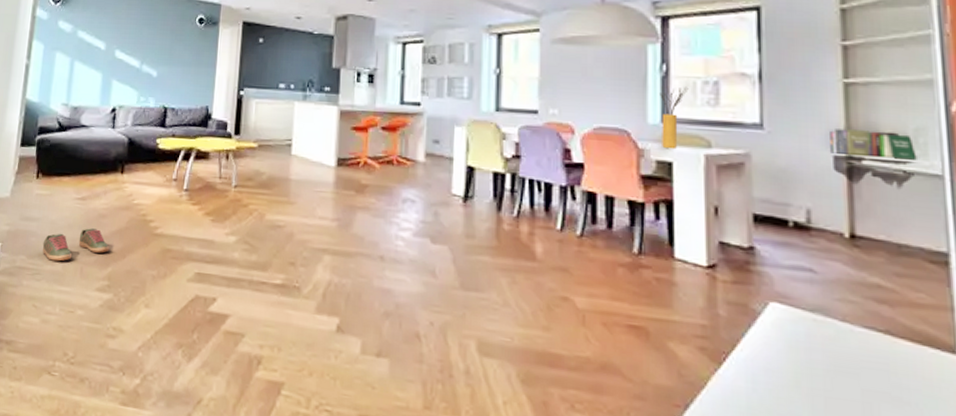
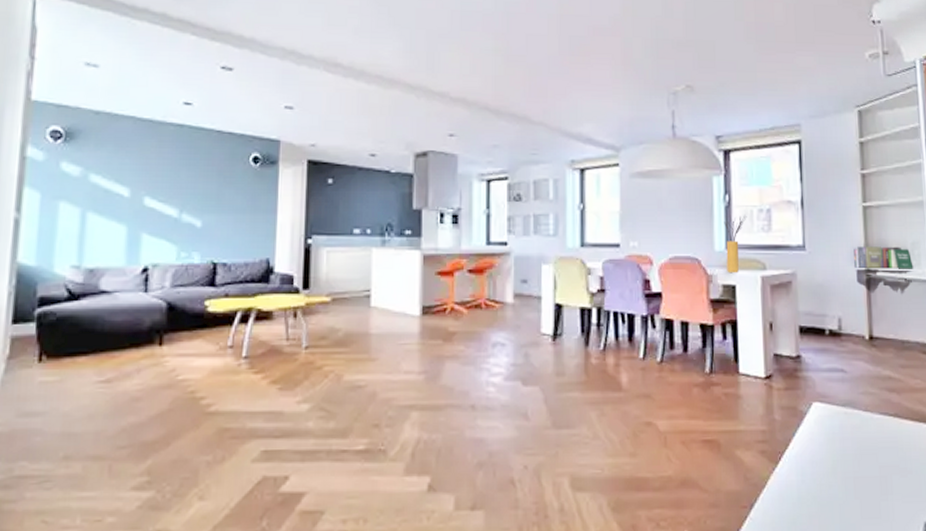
shoe: present [42,228,110,262] -> none [51,416,148,462]

